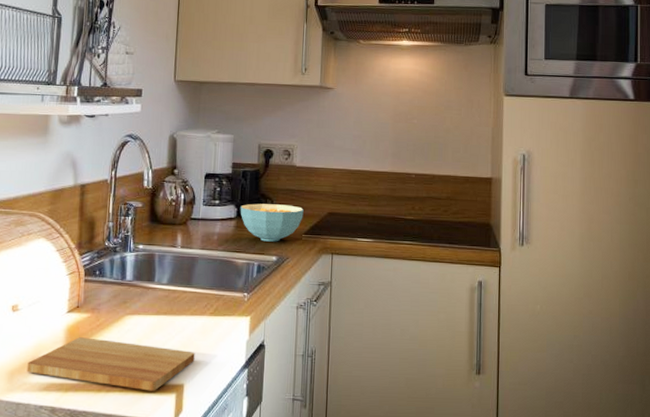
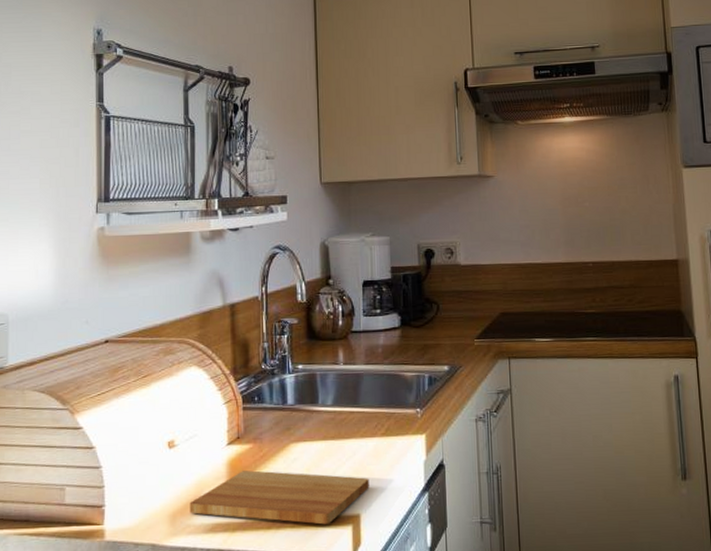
cereal bowl: present [240,203,304,242] -> none [404,308,474,350]

